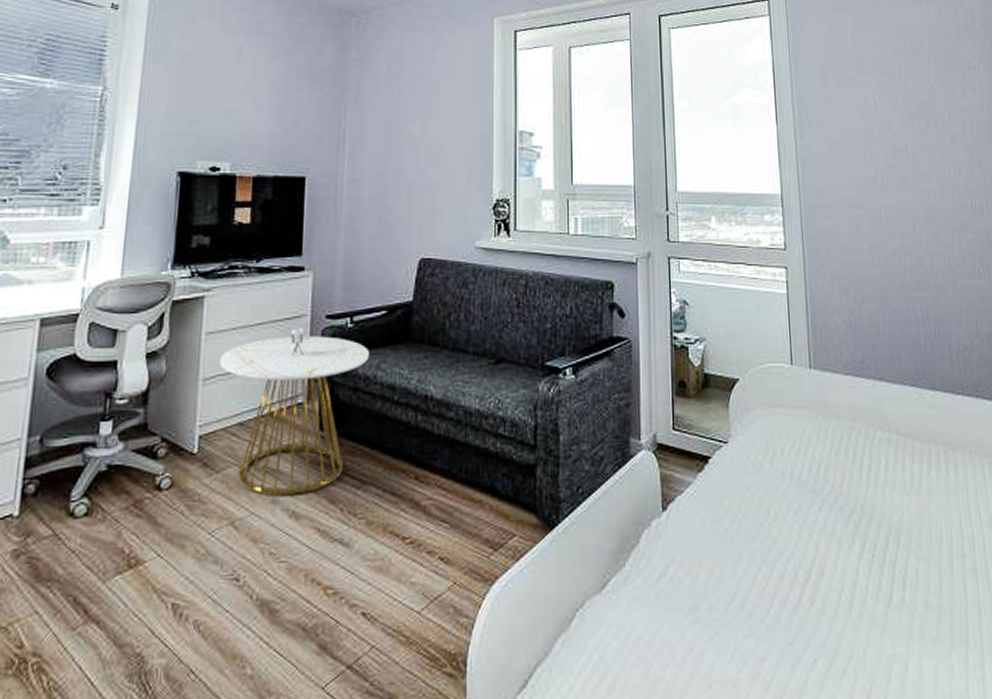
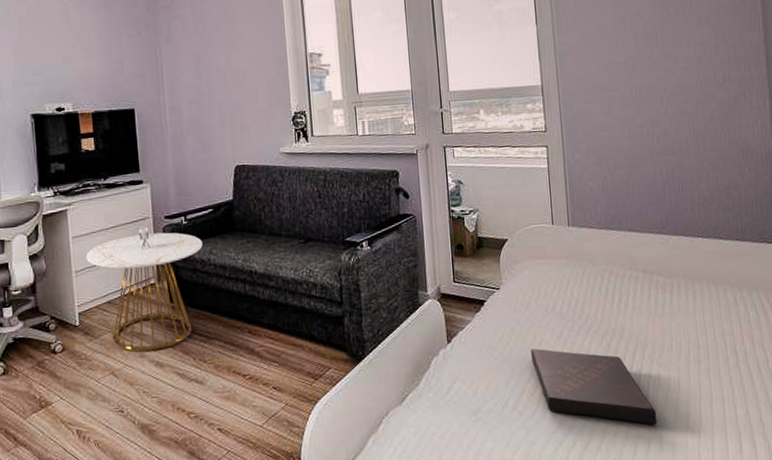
book: none [763,525,916,641] -> present [531,348,657,425]

